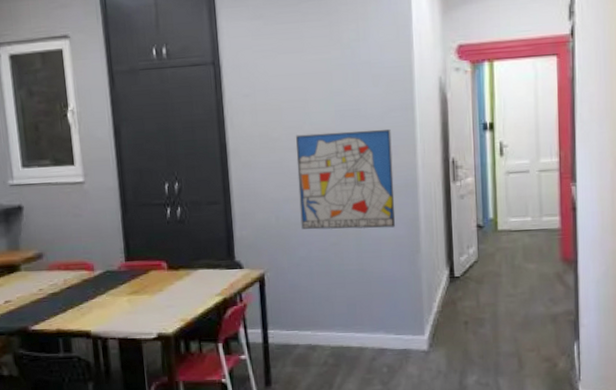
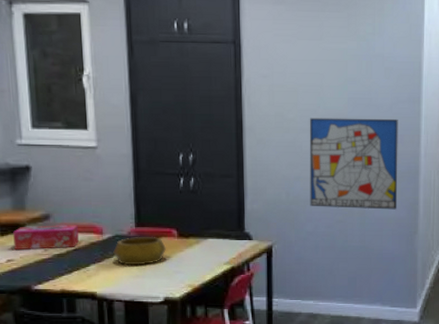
tissue box: none [9,262,71,291] -> present [13,225,79,251]
decorative bowl: none [105,270,157,302] -> present [113,236,166,266]

